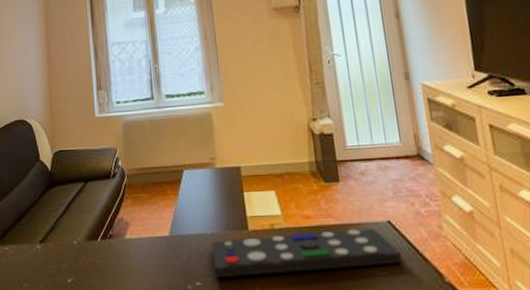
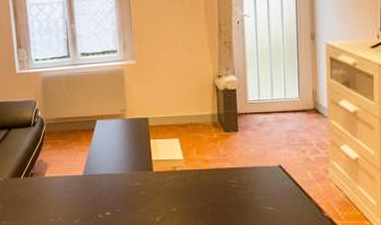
remote control: present [211,227,402,279] -> none [119,170,288,210]

